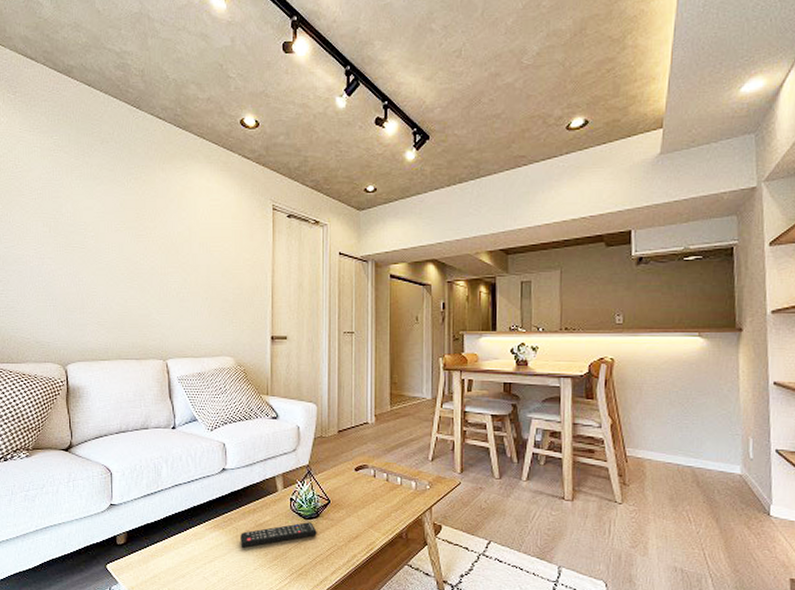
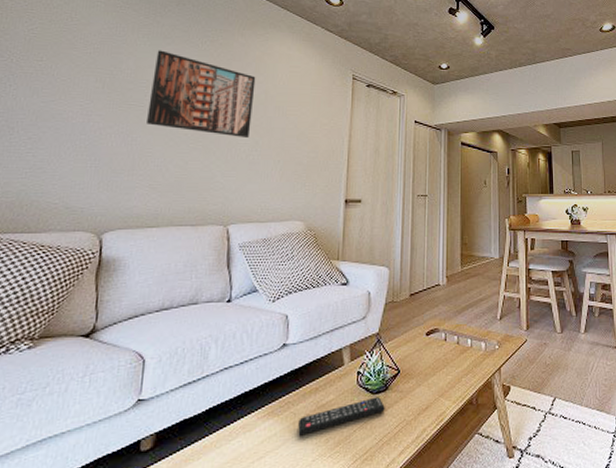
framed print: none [88,191,179,275] -> present [147,50,256,137]

